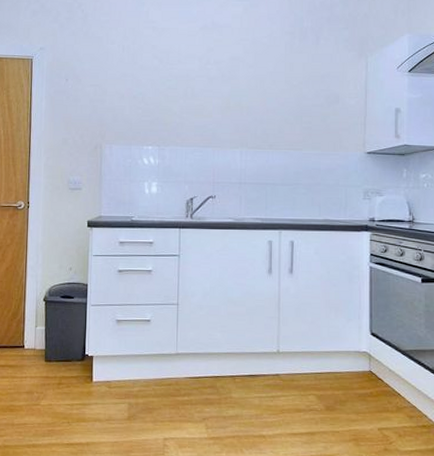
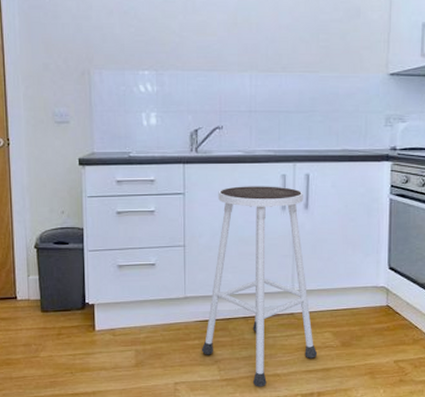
stool: none [190,250,302,448] -> present [201,186,318,387]

